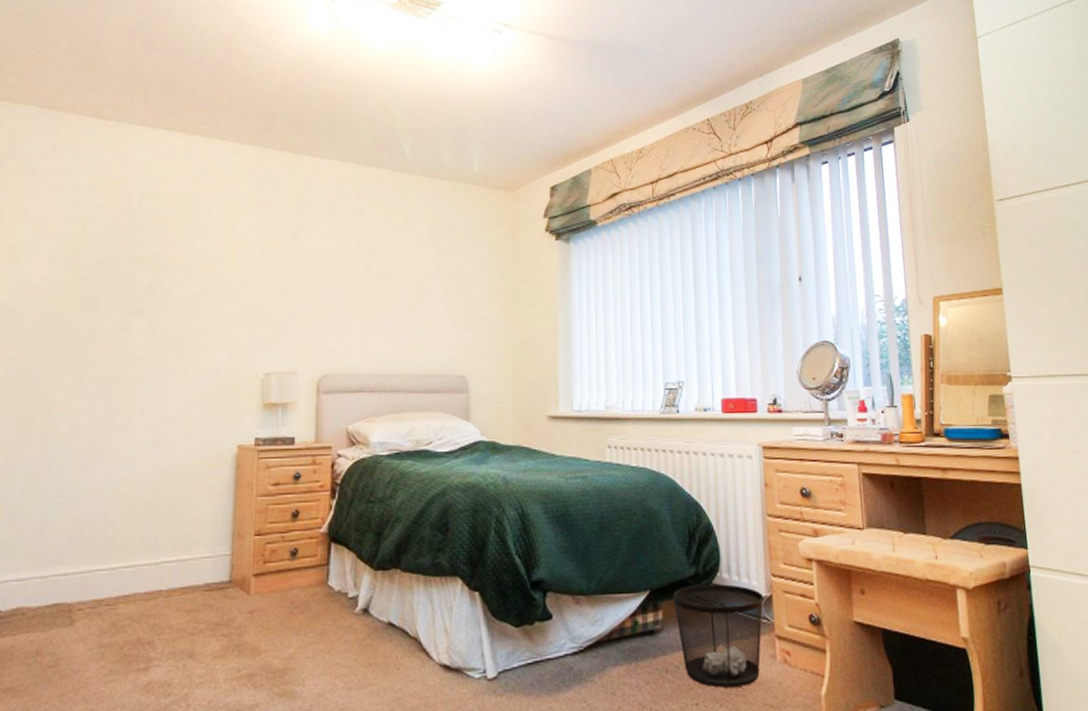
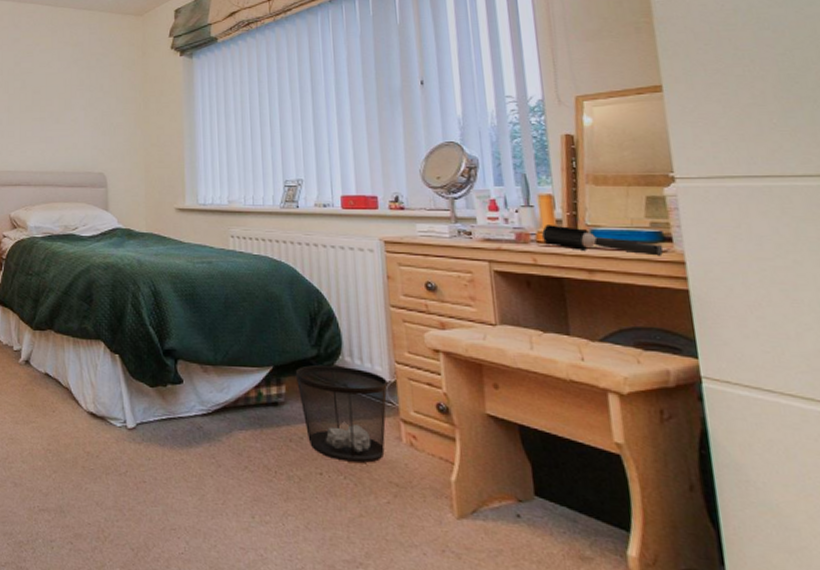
hairbrush: none [904,425,1002,453] -> present [542,225,664,256]

